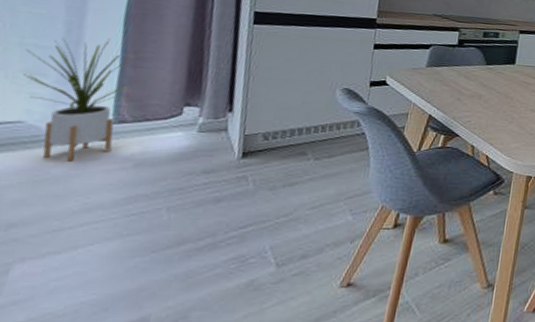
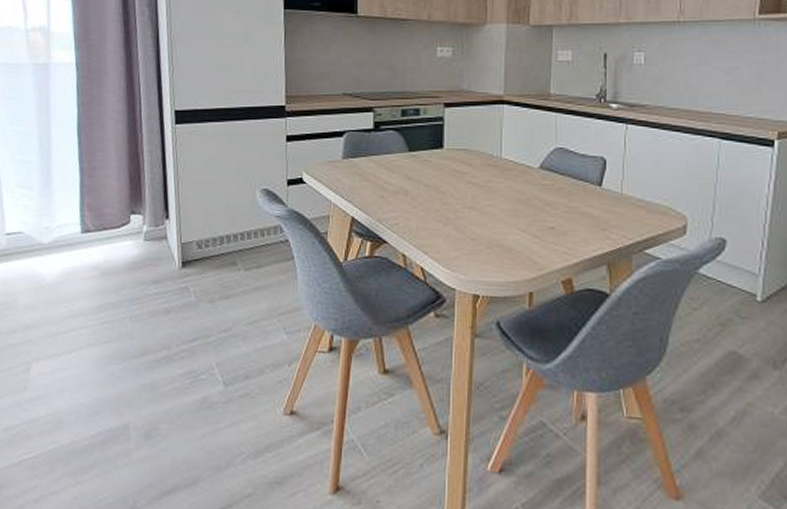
house plant: present [23,38,141,162] -> none [17,150,92,270]

